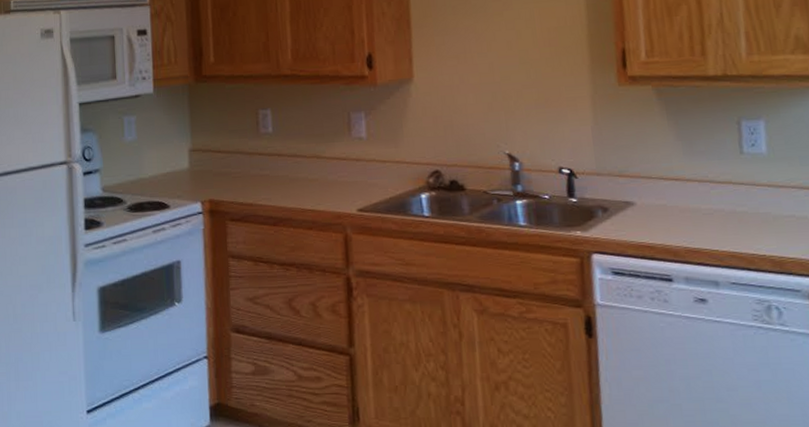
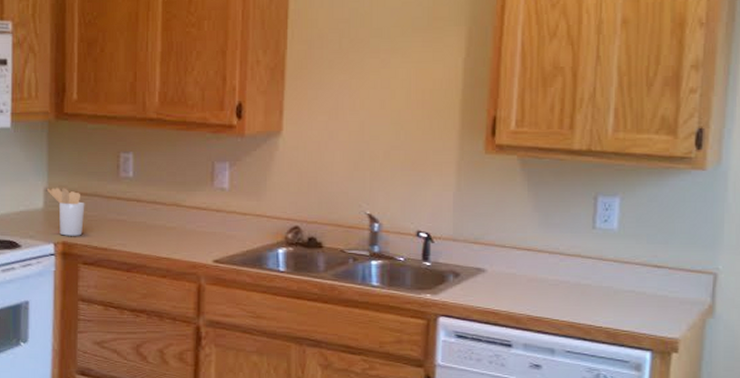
utensil holder: none [190,147,229,194] -> present [46,188,85,236]

